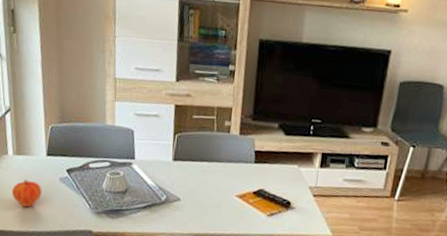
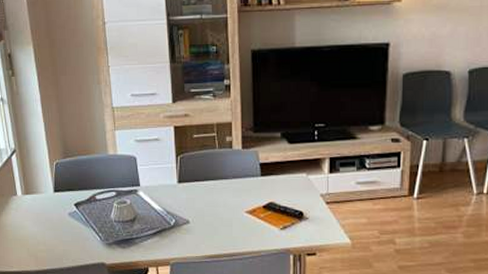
fruit: present [11,179,42,208] -> none [23,218,53,246]

